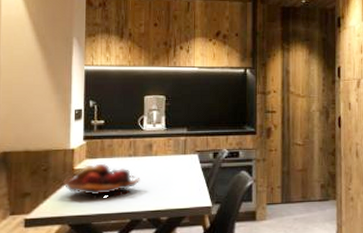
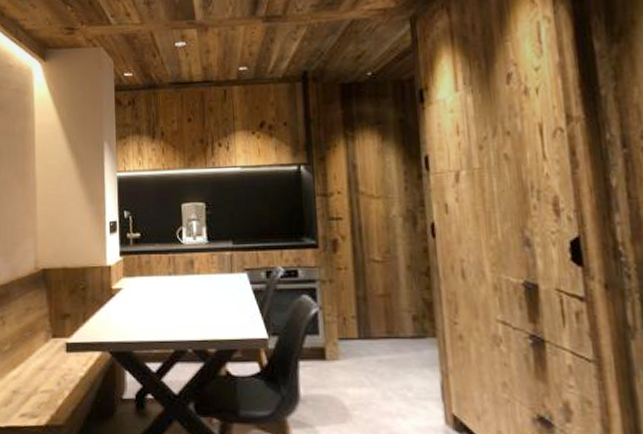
fruit basket: present [63,163,141,198] -> none [102,282,183,323]

